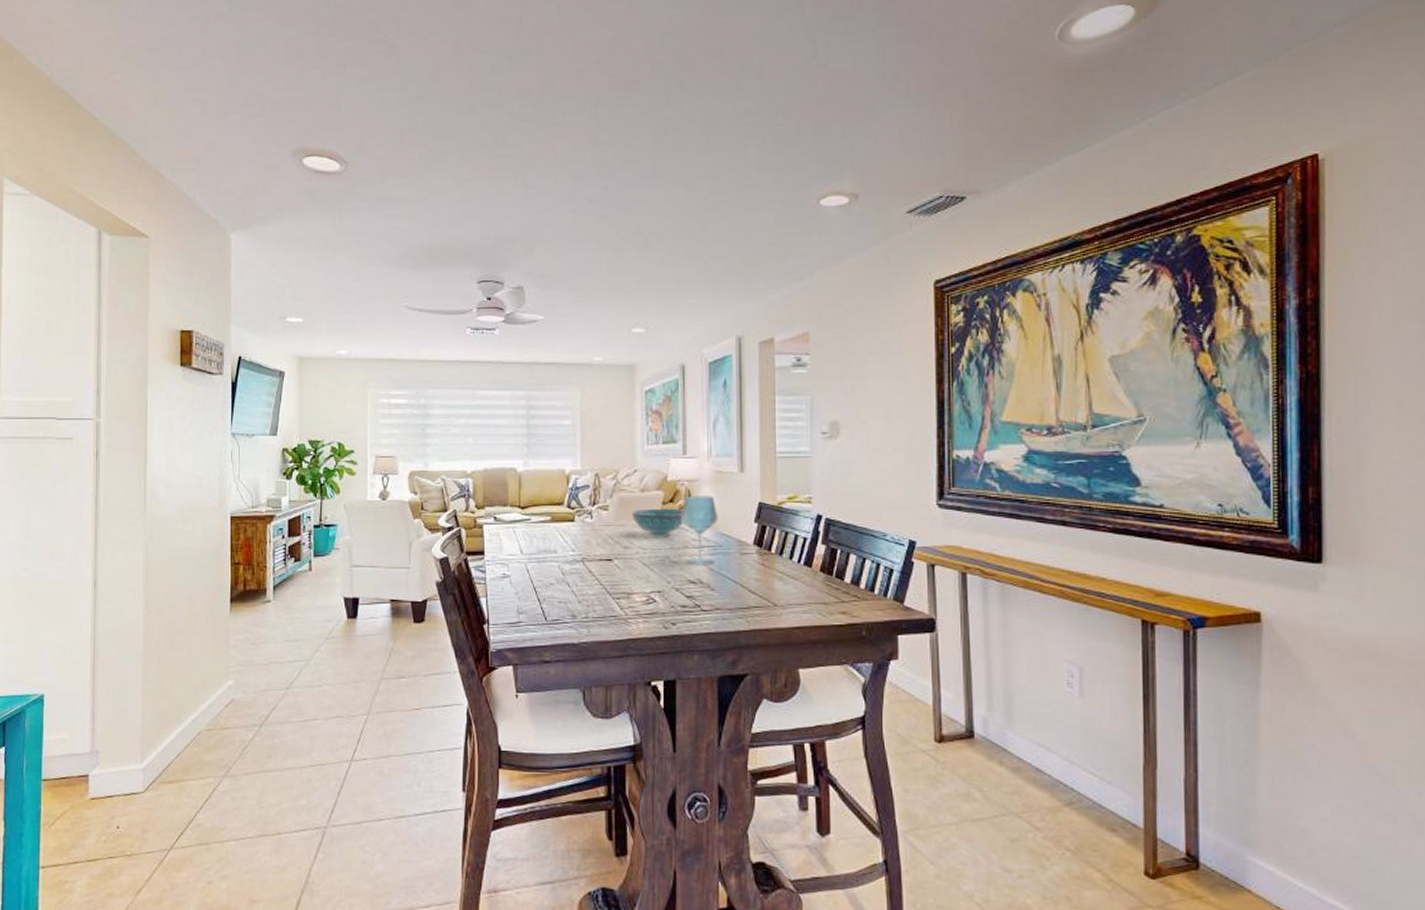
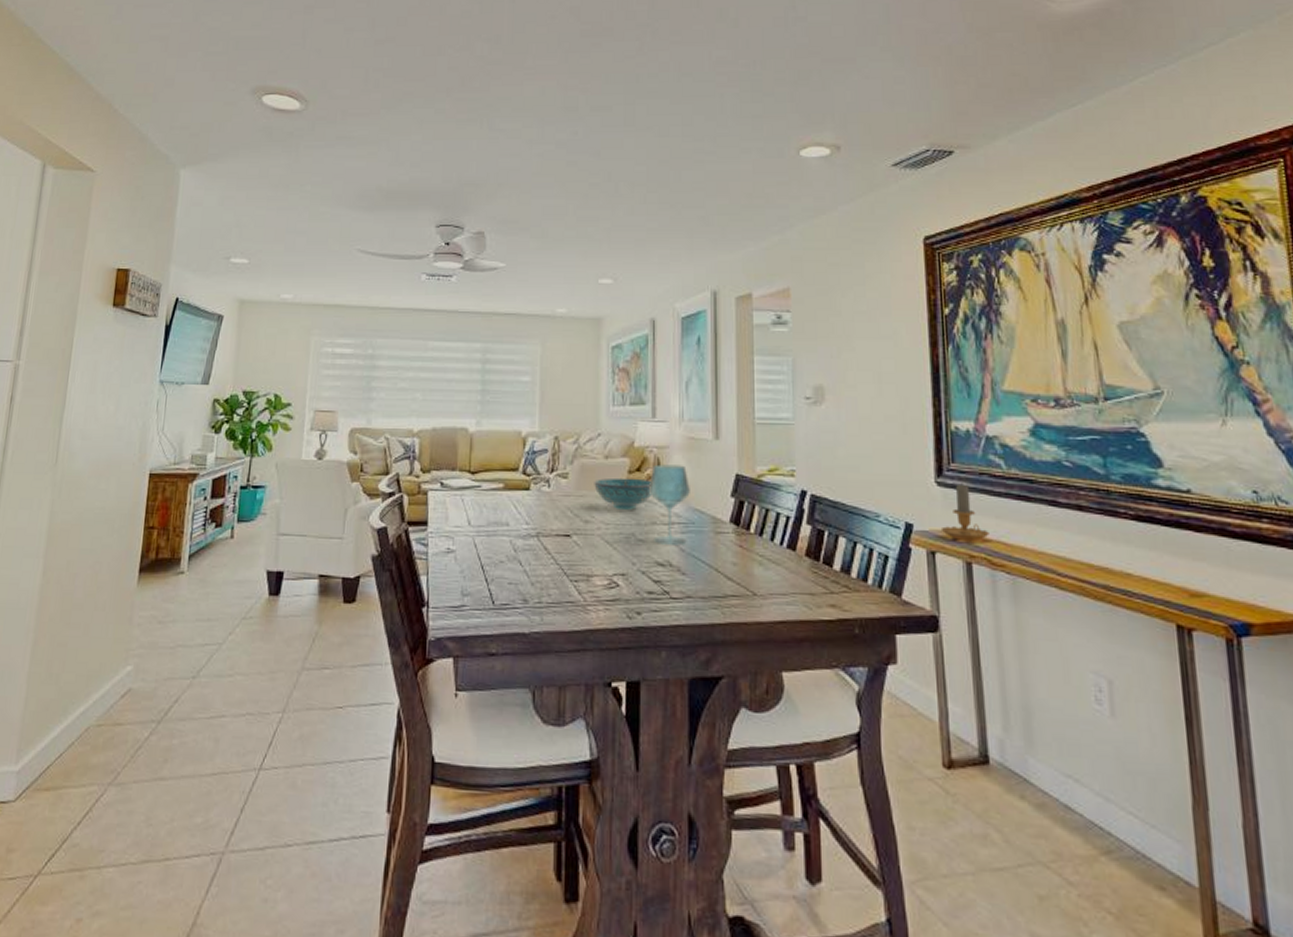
candle: none [940,504,983,554] -> present [940,482,989,541]

